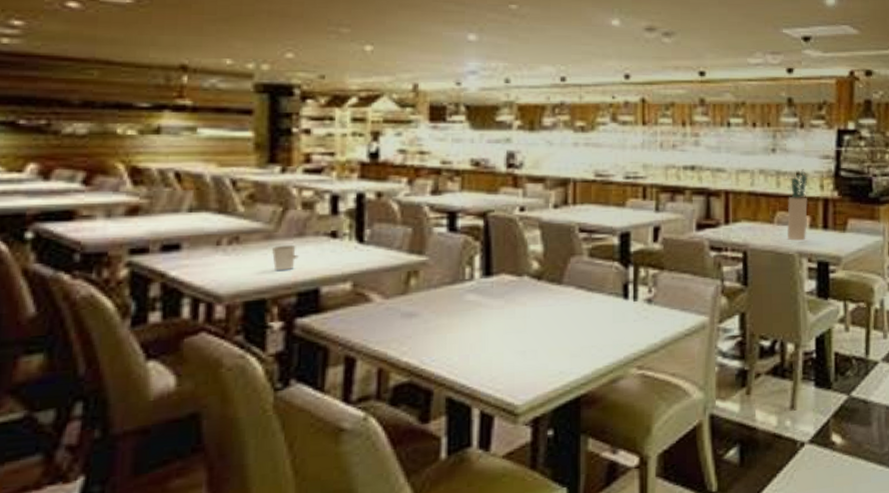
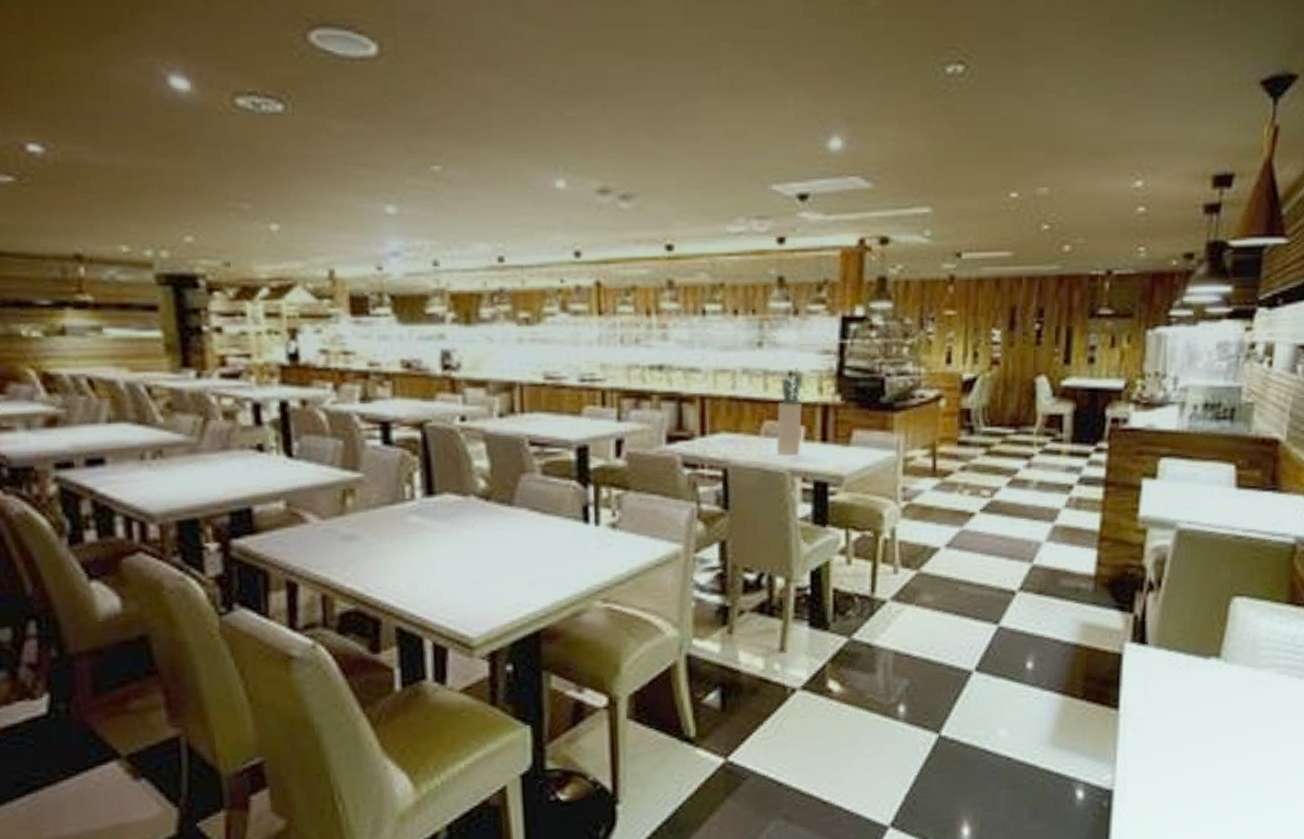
cup: present [272,244,299,271] -> none [198,459,227,489]

